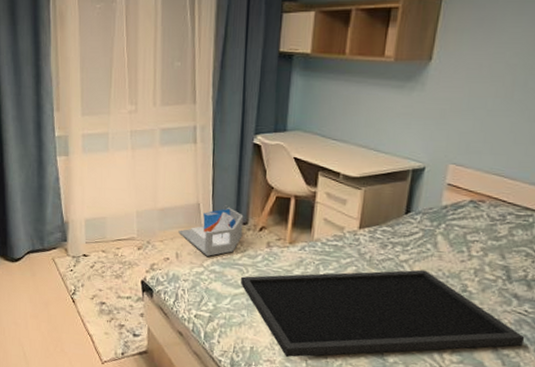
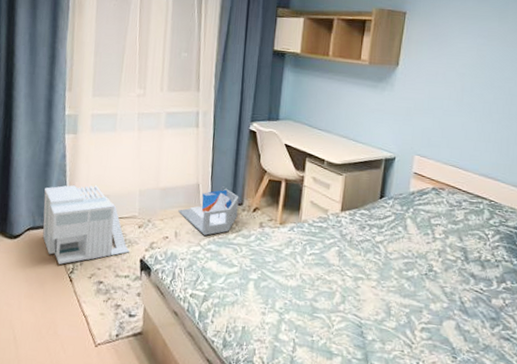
architectural model: none [41,207,130,286] -> present [42,185,130,264]
tray: present [241,269,525,358] -> none [235,250,482,337]

